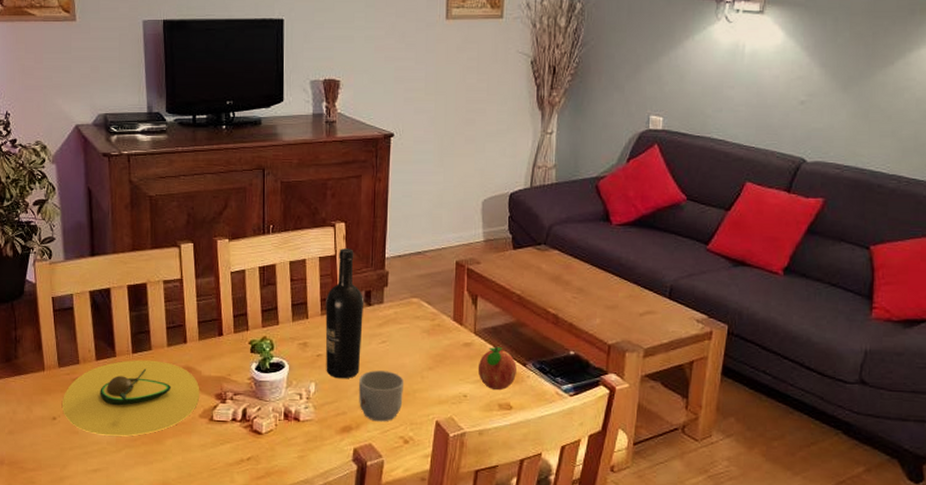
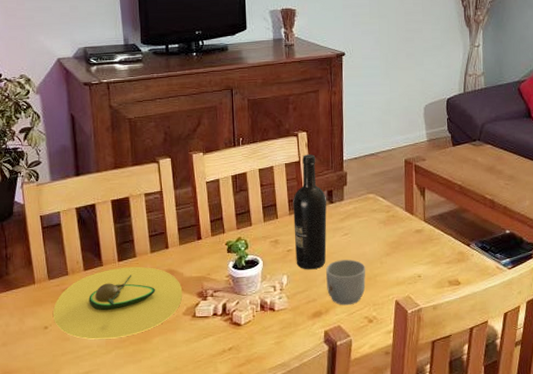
fruit: present [477,346,516,391] -> none [429,231,462,269]

